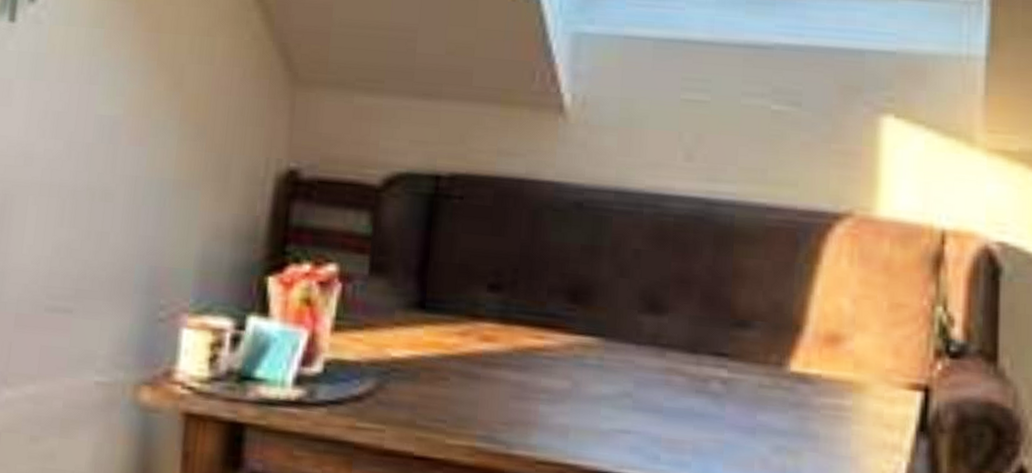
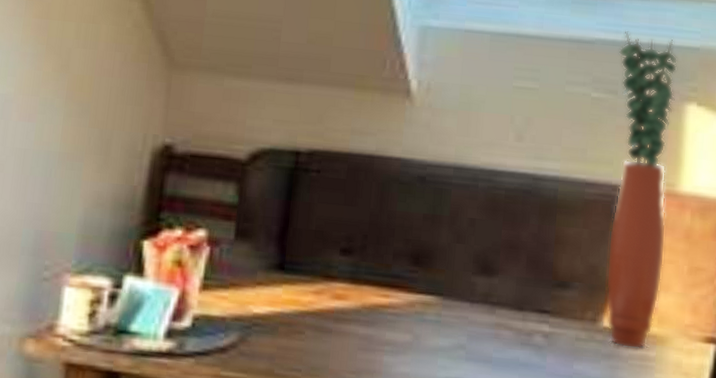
vase: none [792,34,870,397] -> present [606,31,677,349]

